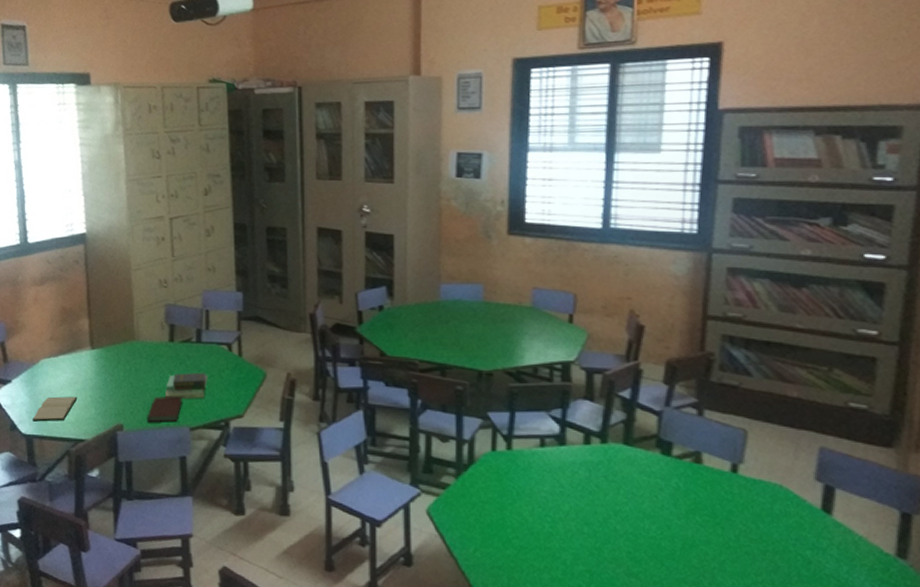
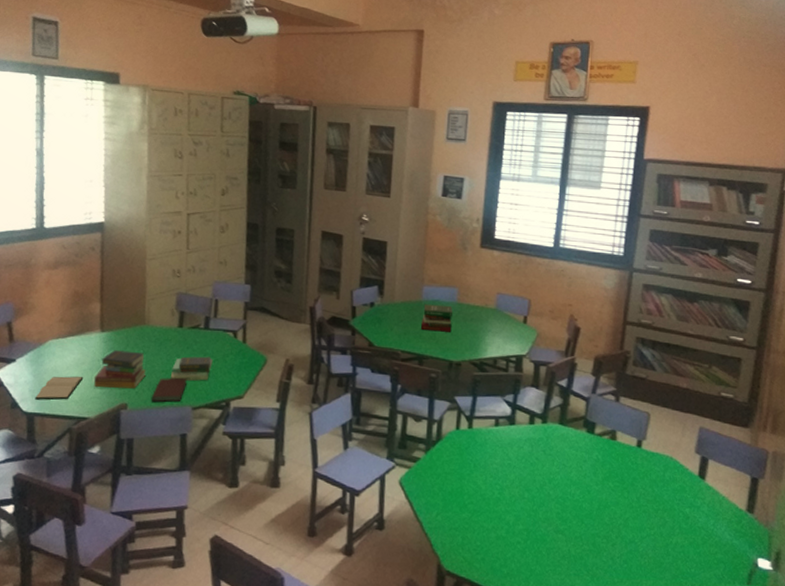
books: none [87,368,139,409] -> present [93,350,146,389]
books: none [441,305,479,337] -> present [421,304,453,332]

